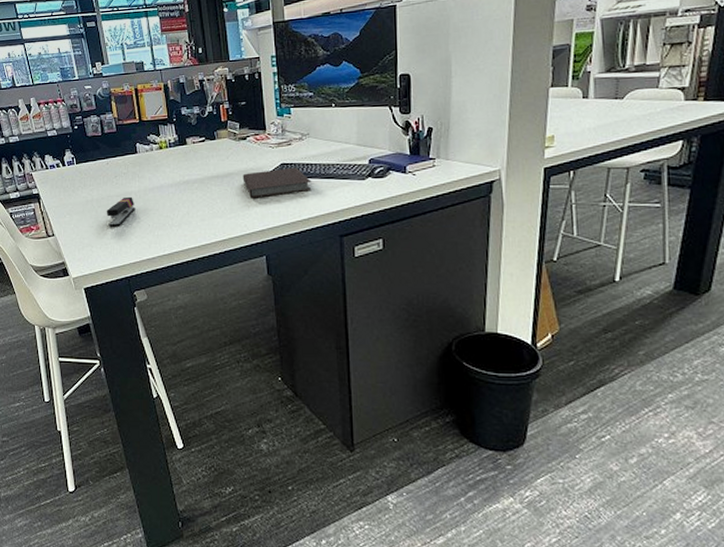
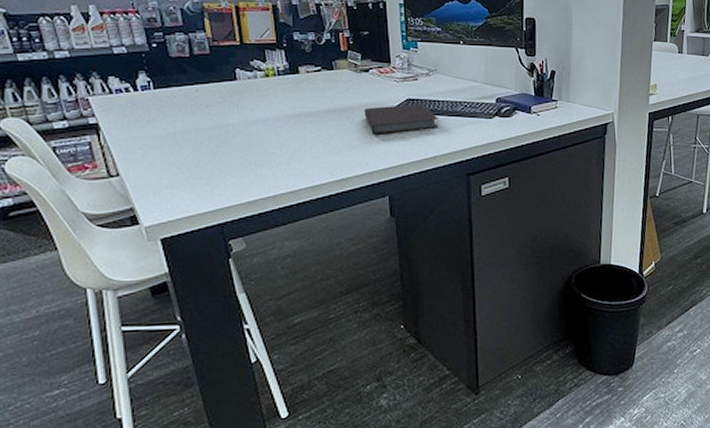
stapler: present [106,196,135,227] -> none [193,130,233,165]

